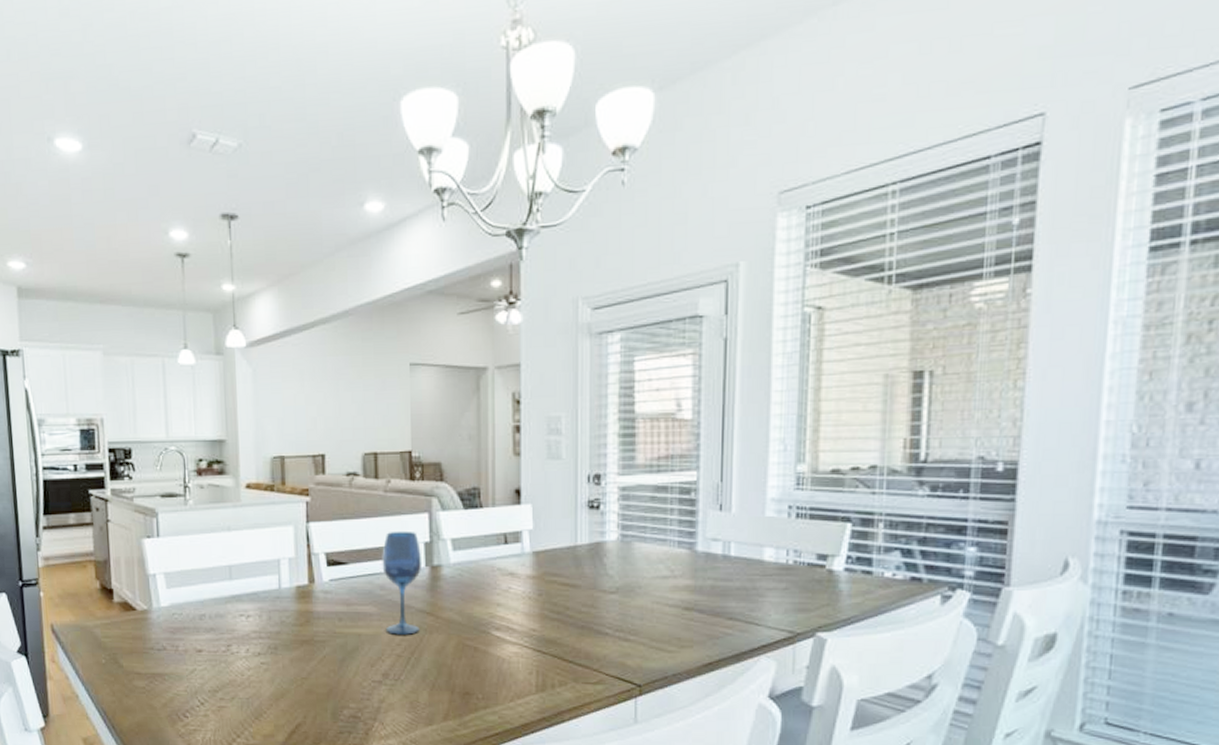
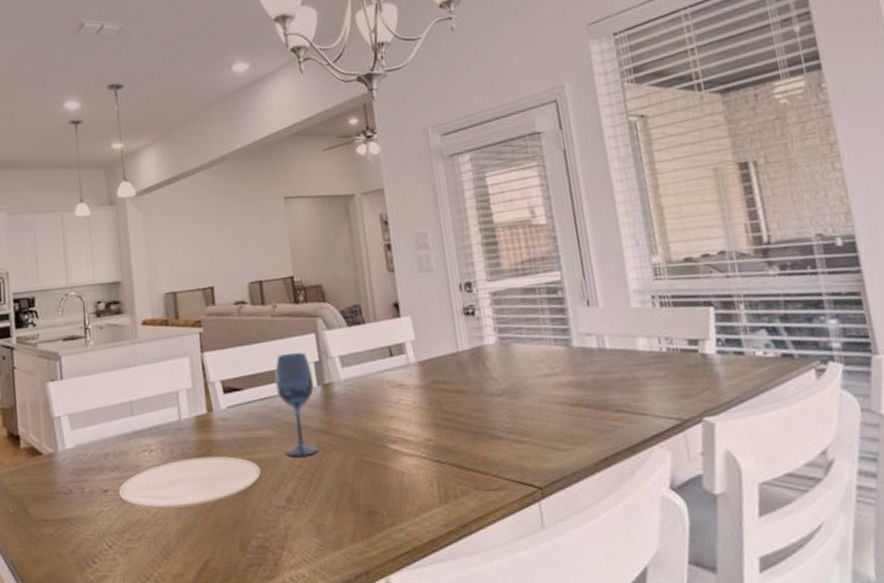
plate: none [213,627,359,673] -> present [118,456,261,509]

